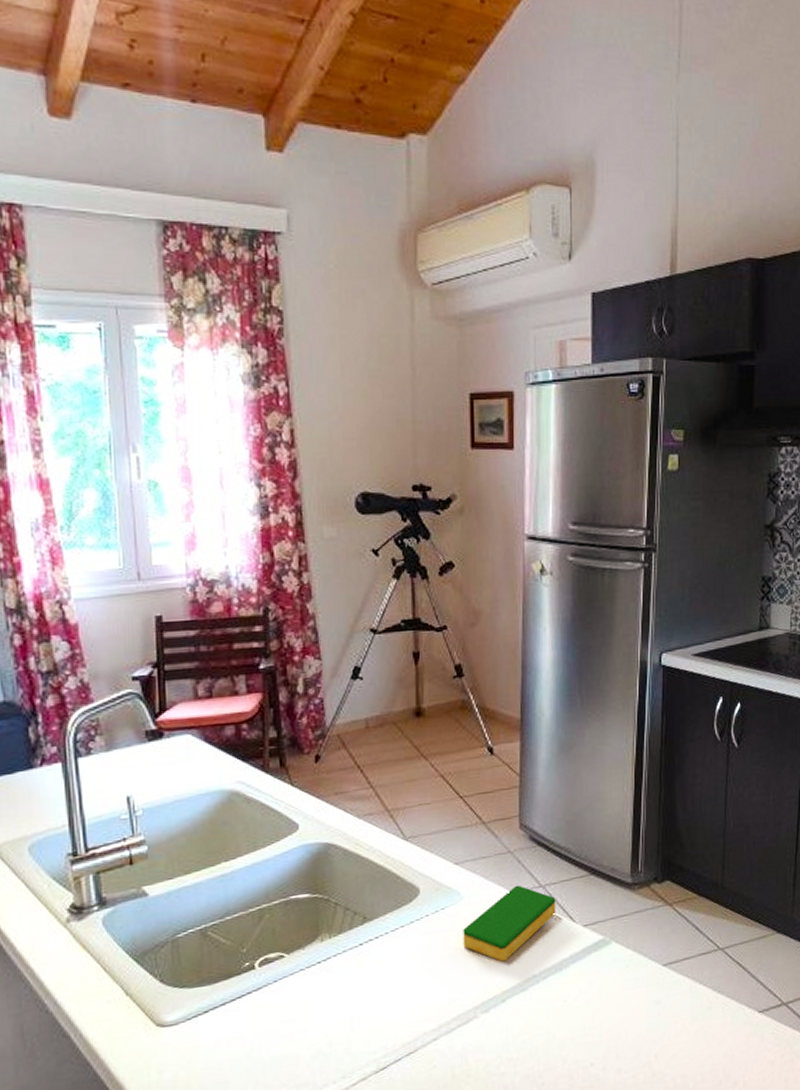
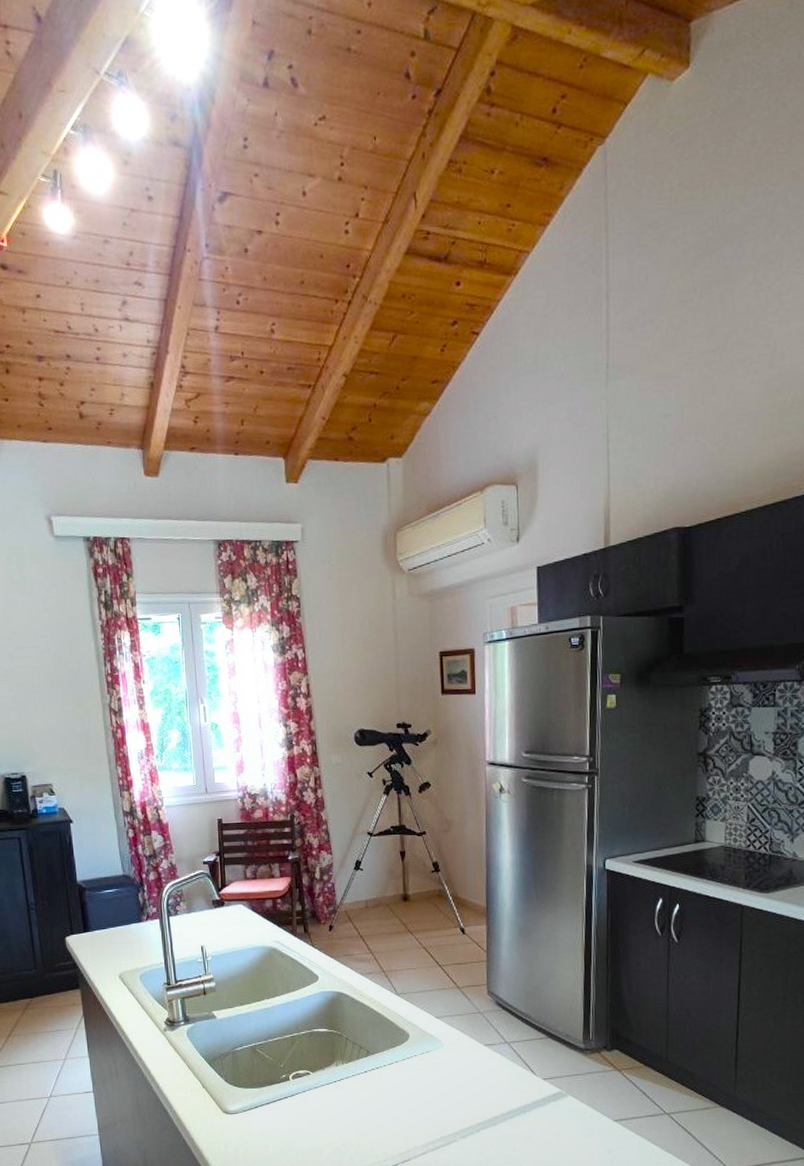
dish sponge: present [463,885,556,962] -> none [444,1039,519,1099]

